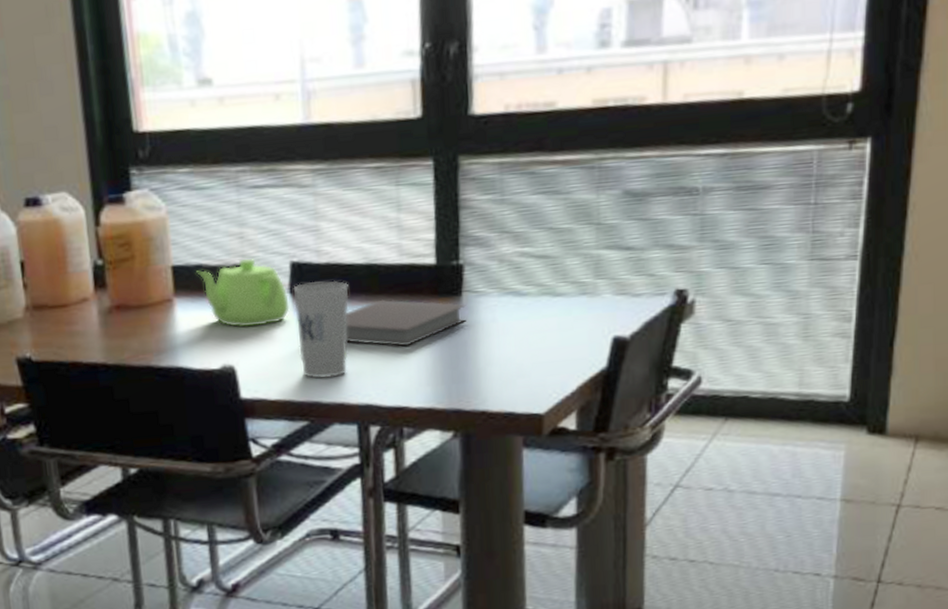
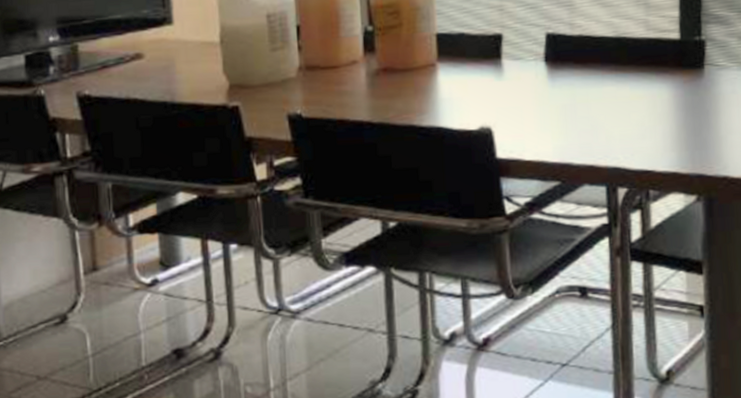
teapot: present [196,258,290,328] -> none [459,28,544,92]
cup: present [293,280,349,379] -> none [548,51,600,142]
notebook: present [345,299,466,347] -> none [596,70,708,114]

